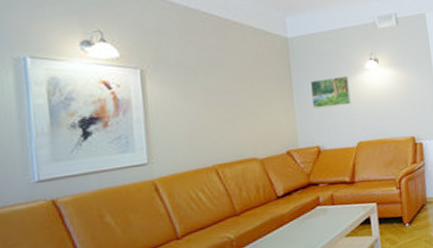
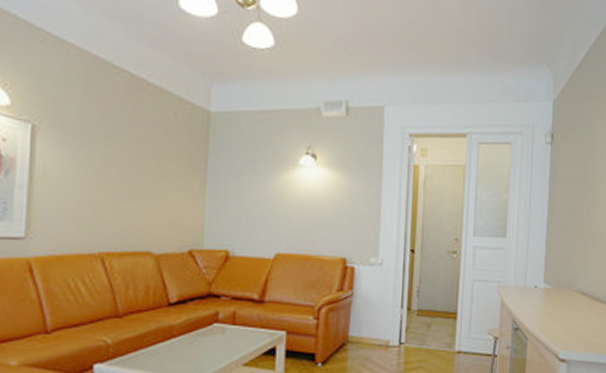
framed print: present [309,76,351,109] -> none [227,168,276,206]

